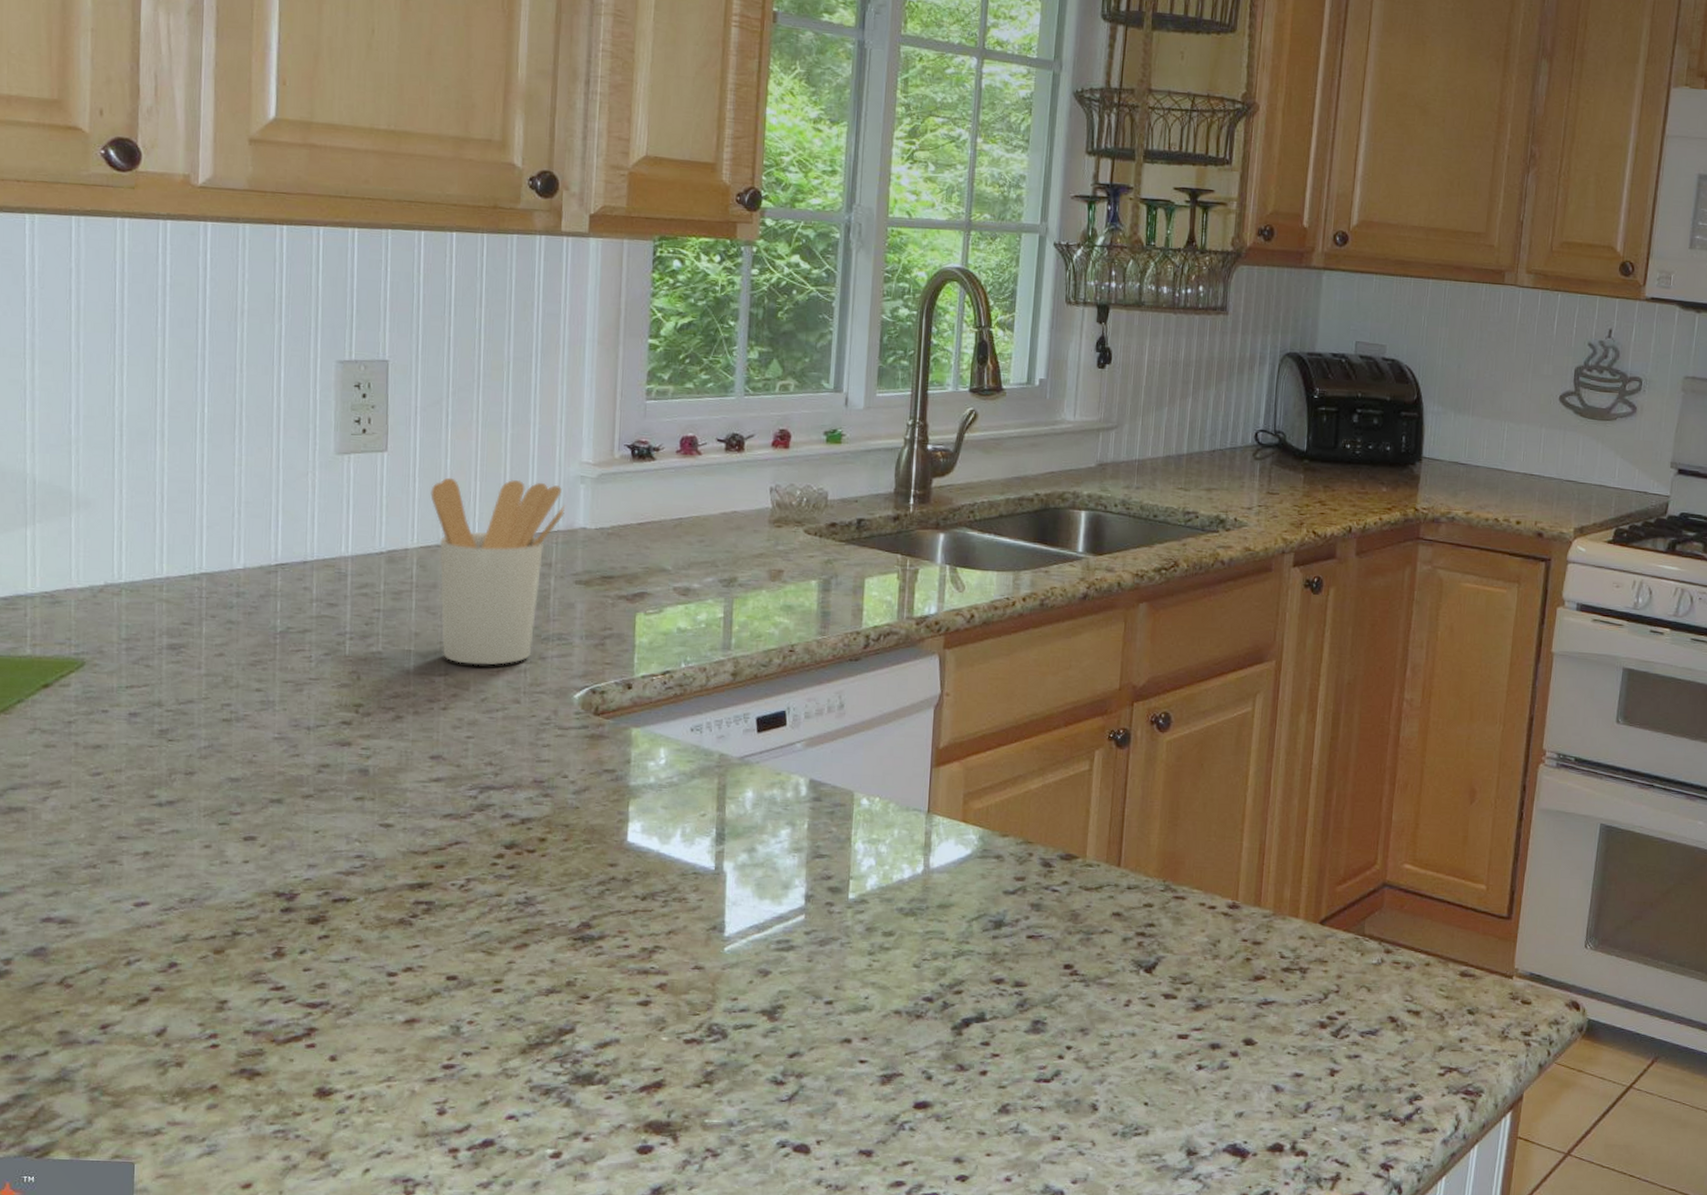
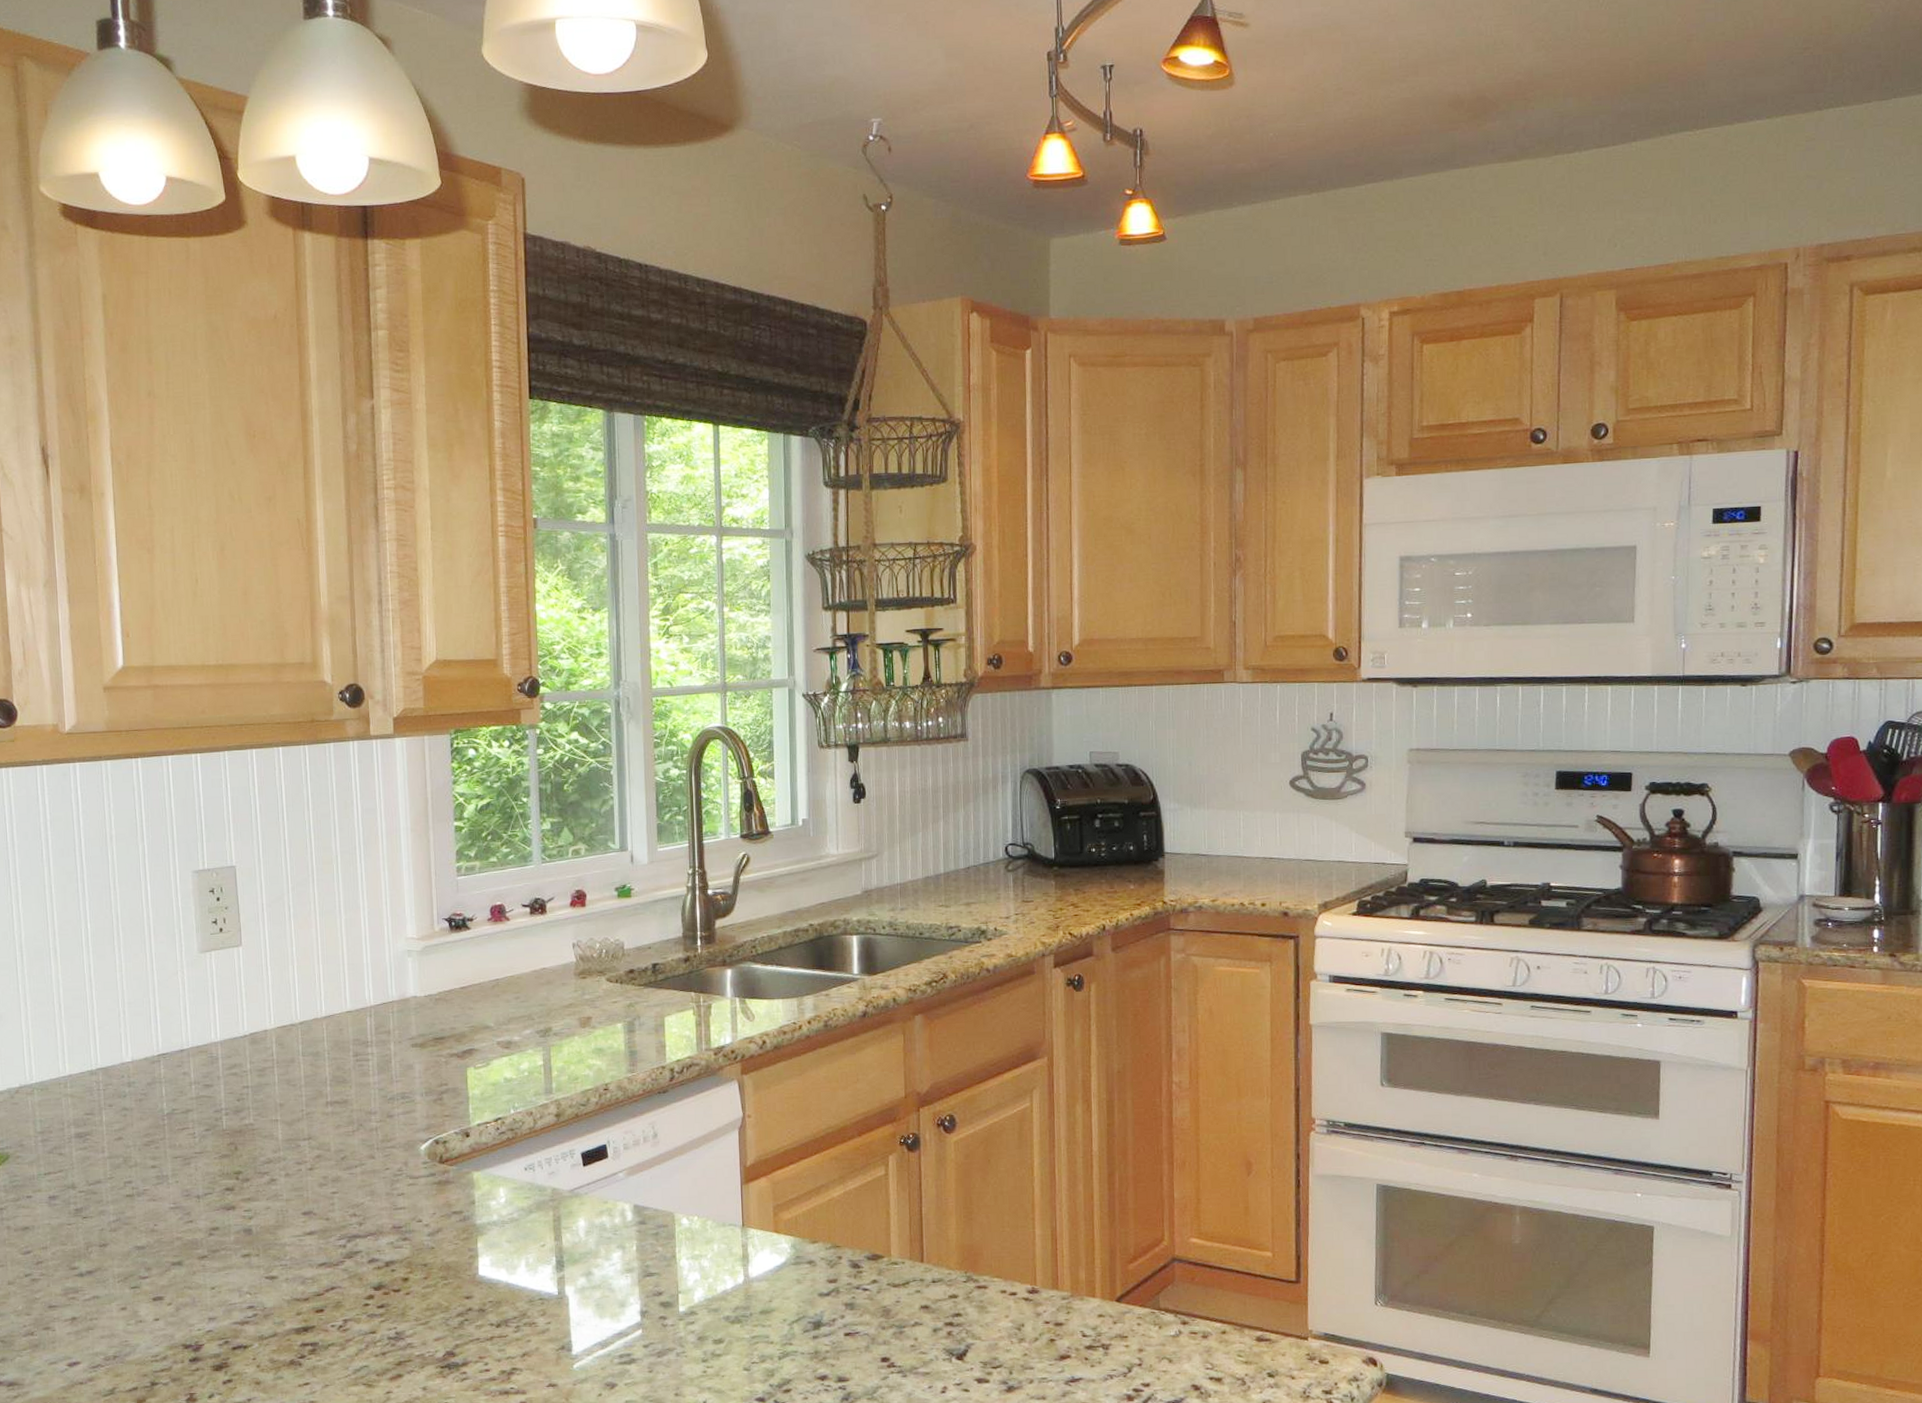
utensil holder: present [430,477,566,665] -> none [281,959,398,1128]

